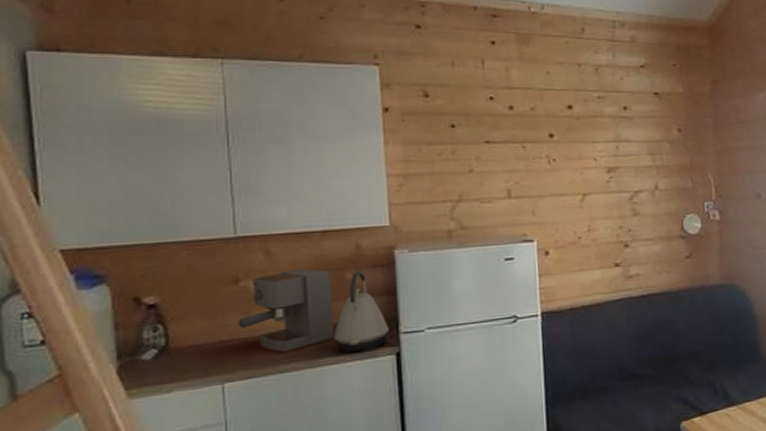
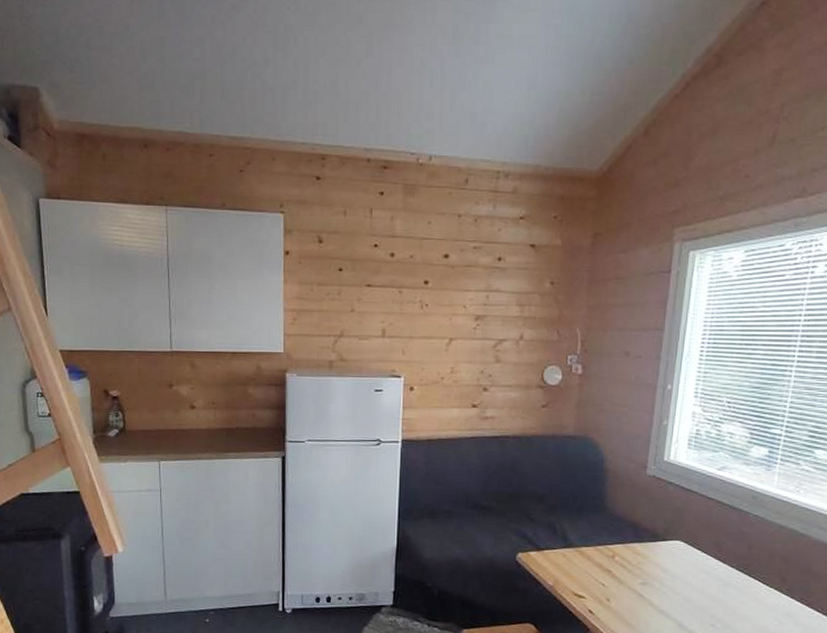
coffee maker: present [237,268,335,354] -> none [170,381,238,445]
kettle: present [333,269,389,353] -> none [236,386,278,452]

